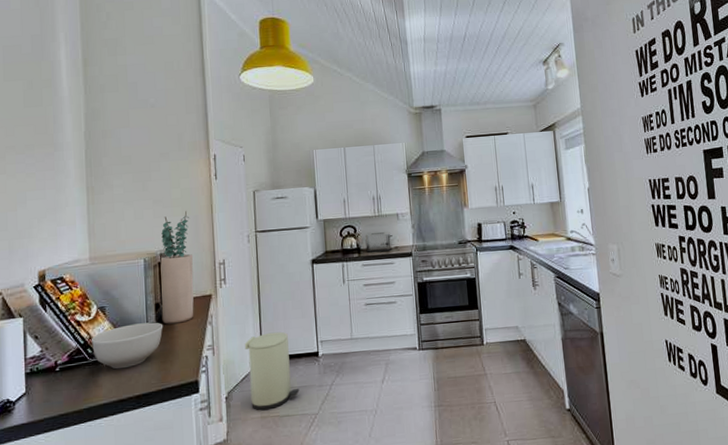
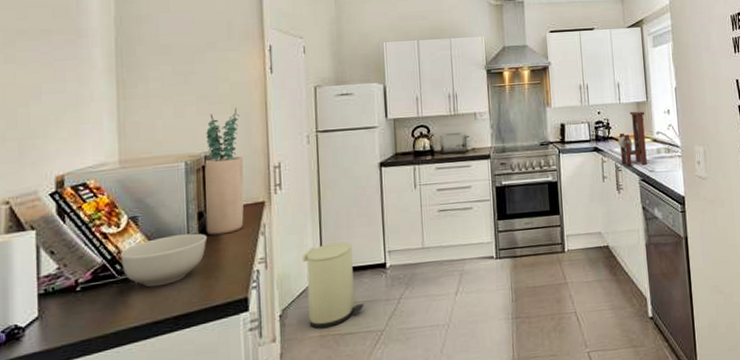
paper towel holder: none [533,211,562,264] -> present [618,111,647,167]

